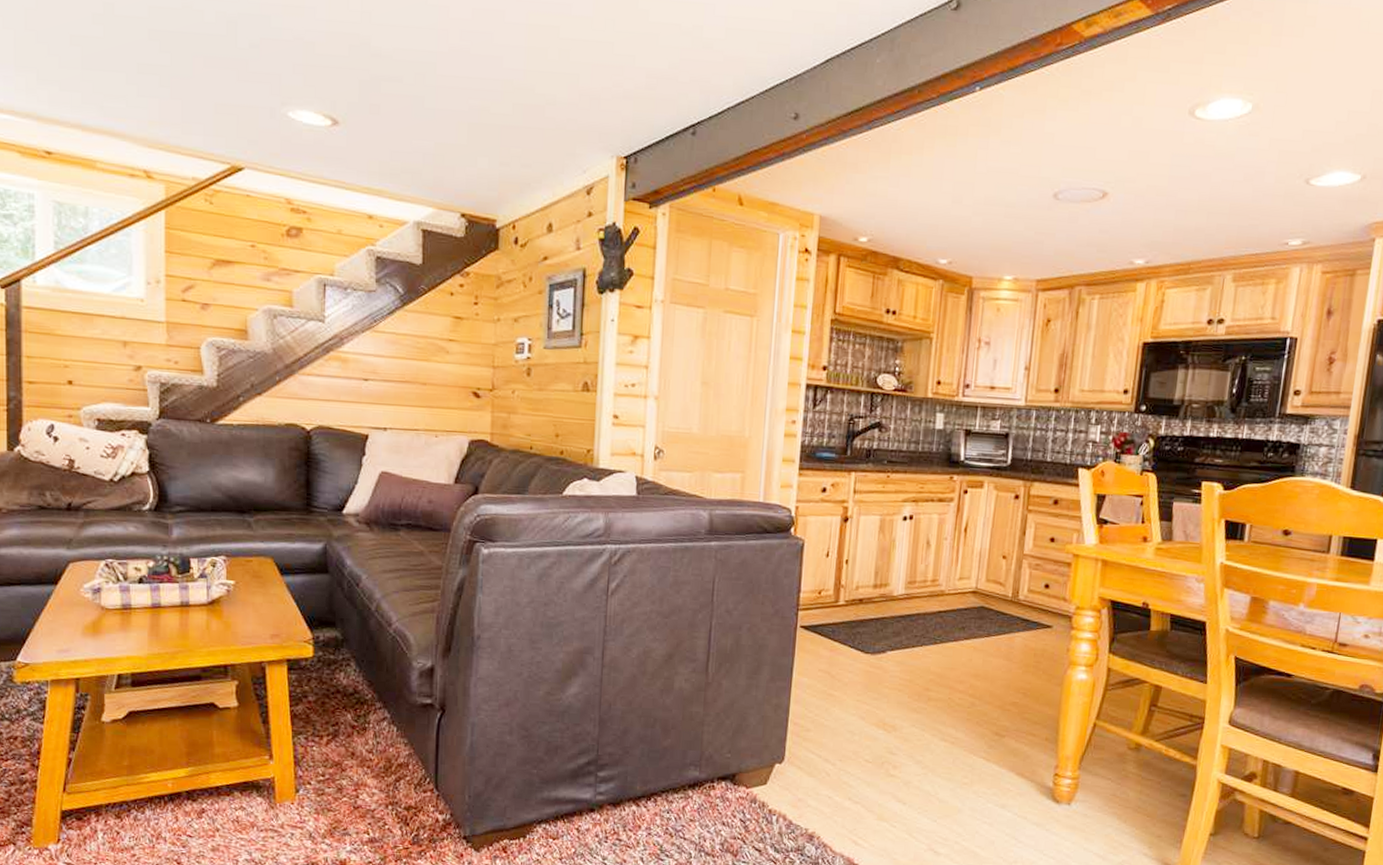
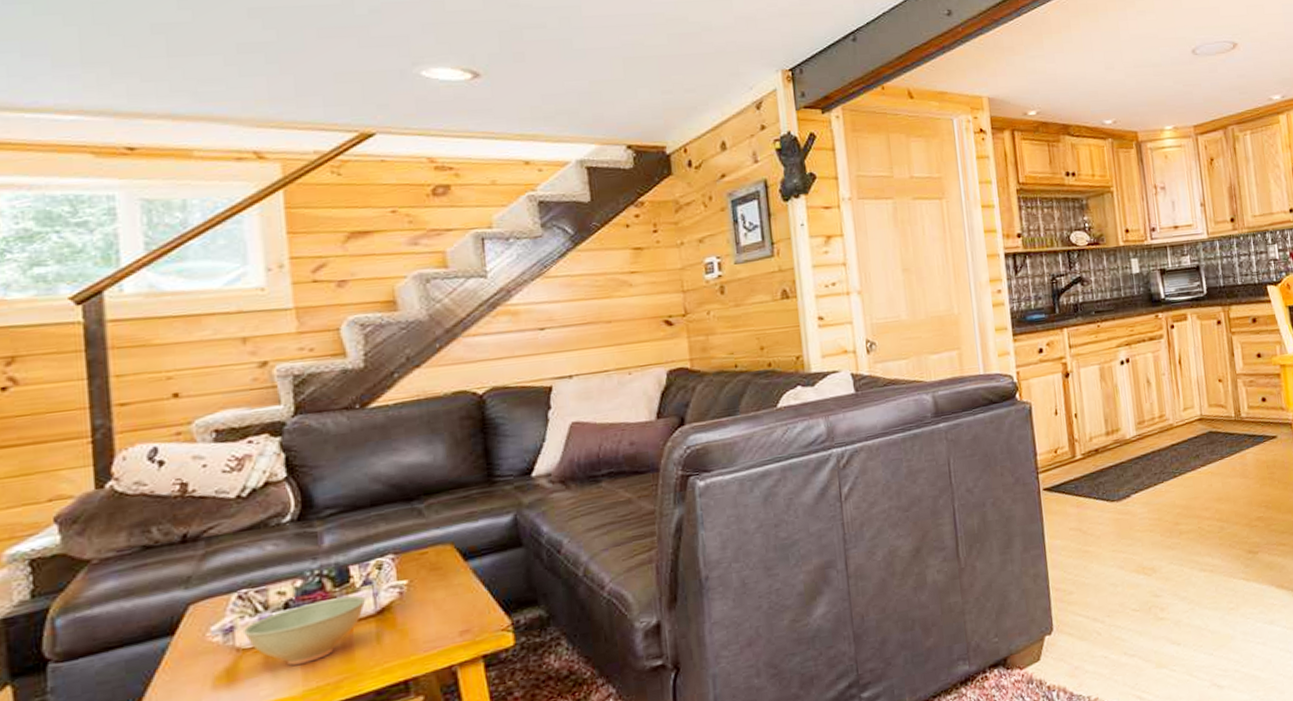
bowl: none [107,582,201,632] -> present [242,595,366,666]

